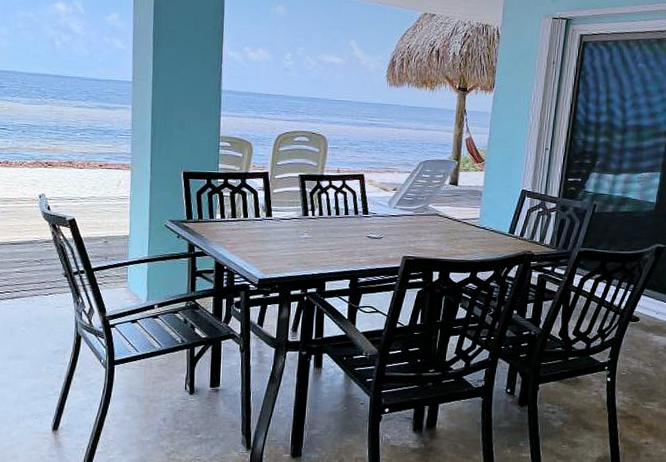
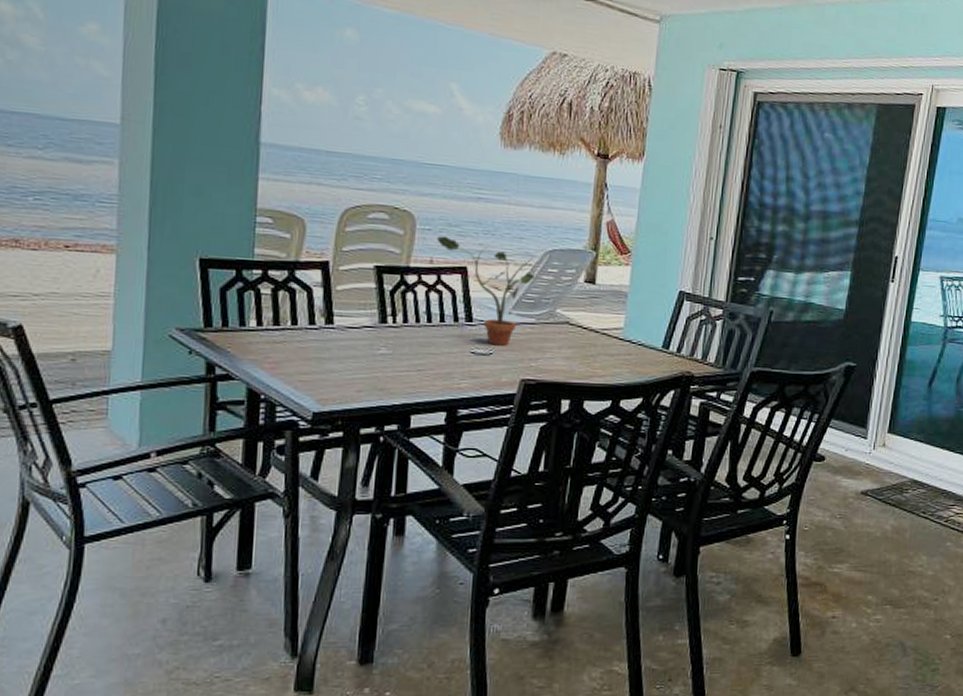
potted plant: none [342,152,412,232] -> present [436,236,534,346]

